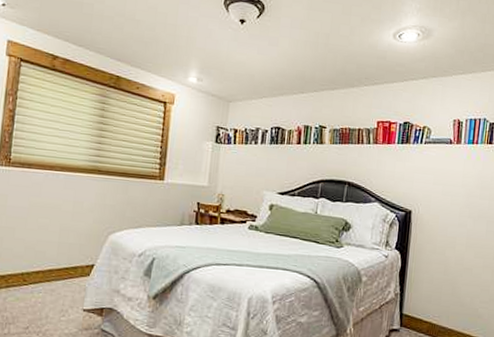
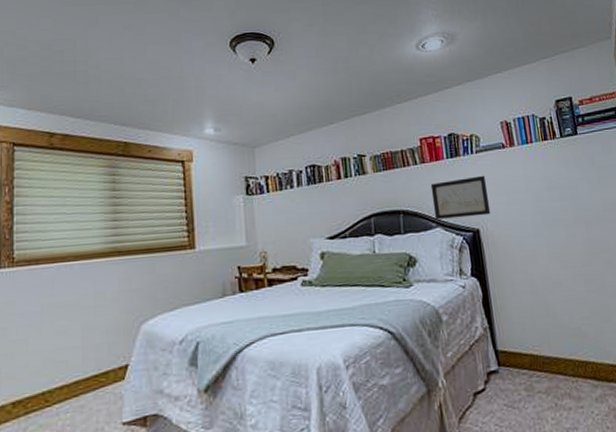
wall art: none [375,163,428,200] -> present [430,175,491,220]

